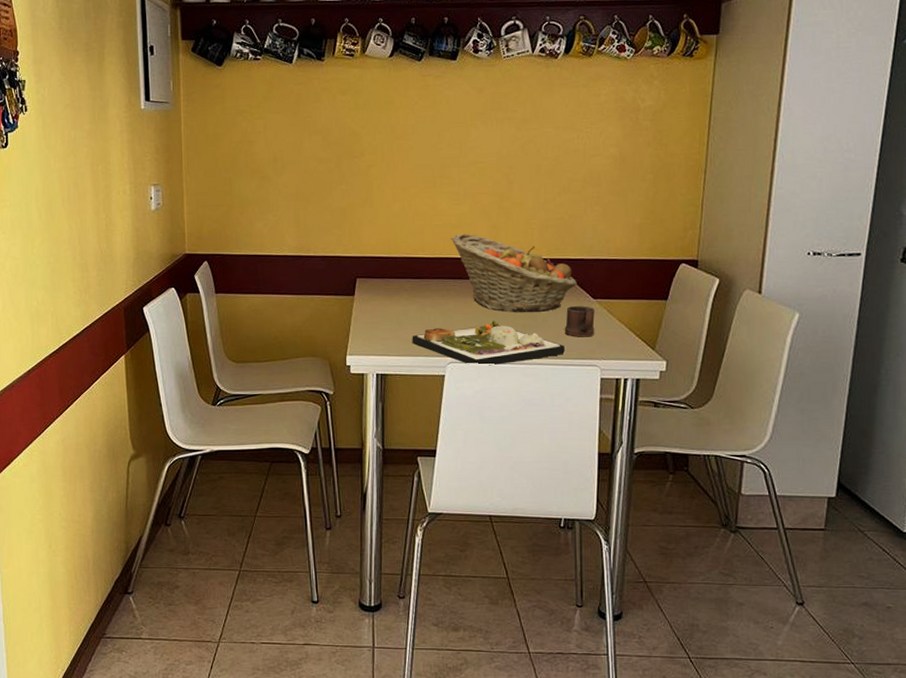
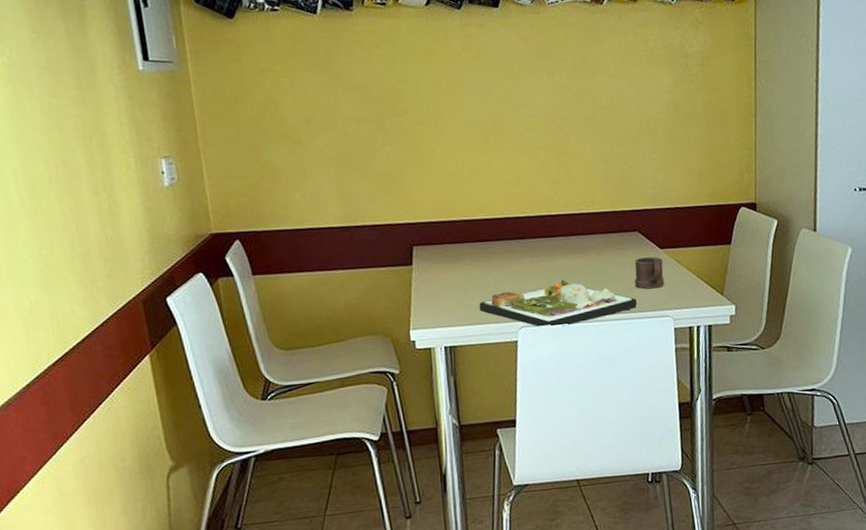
fruit basket: present [451,233,577,312] -> none [510,190,643,270]

